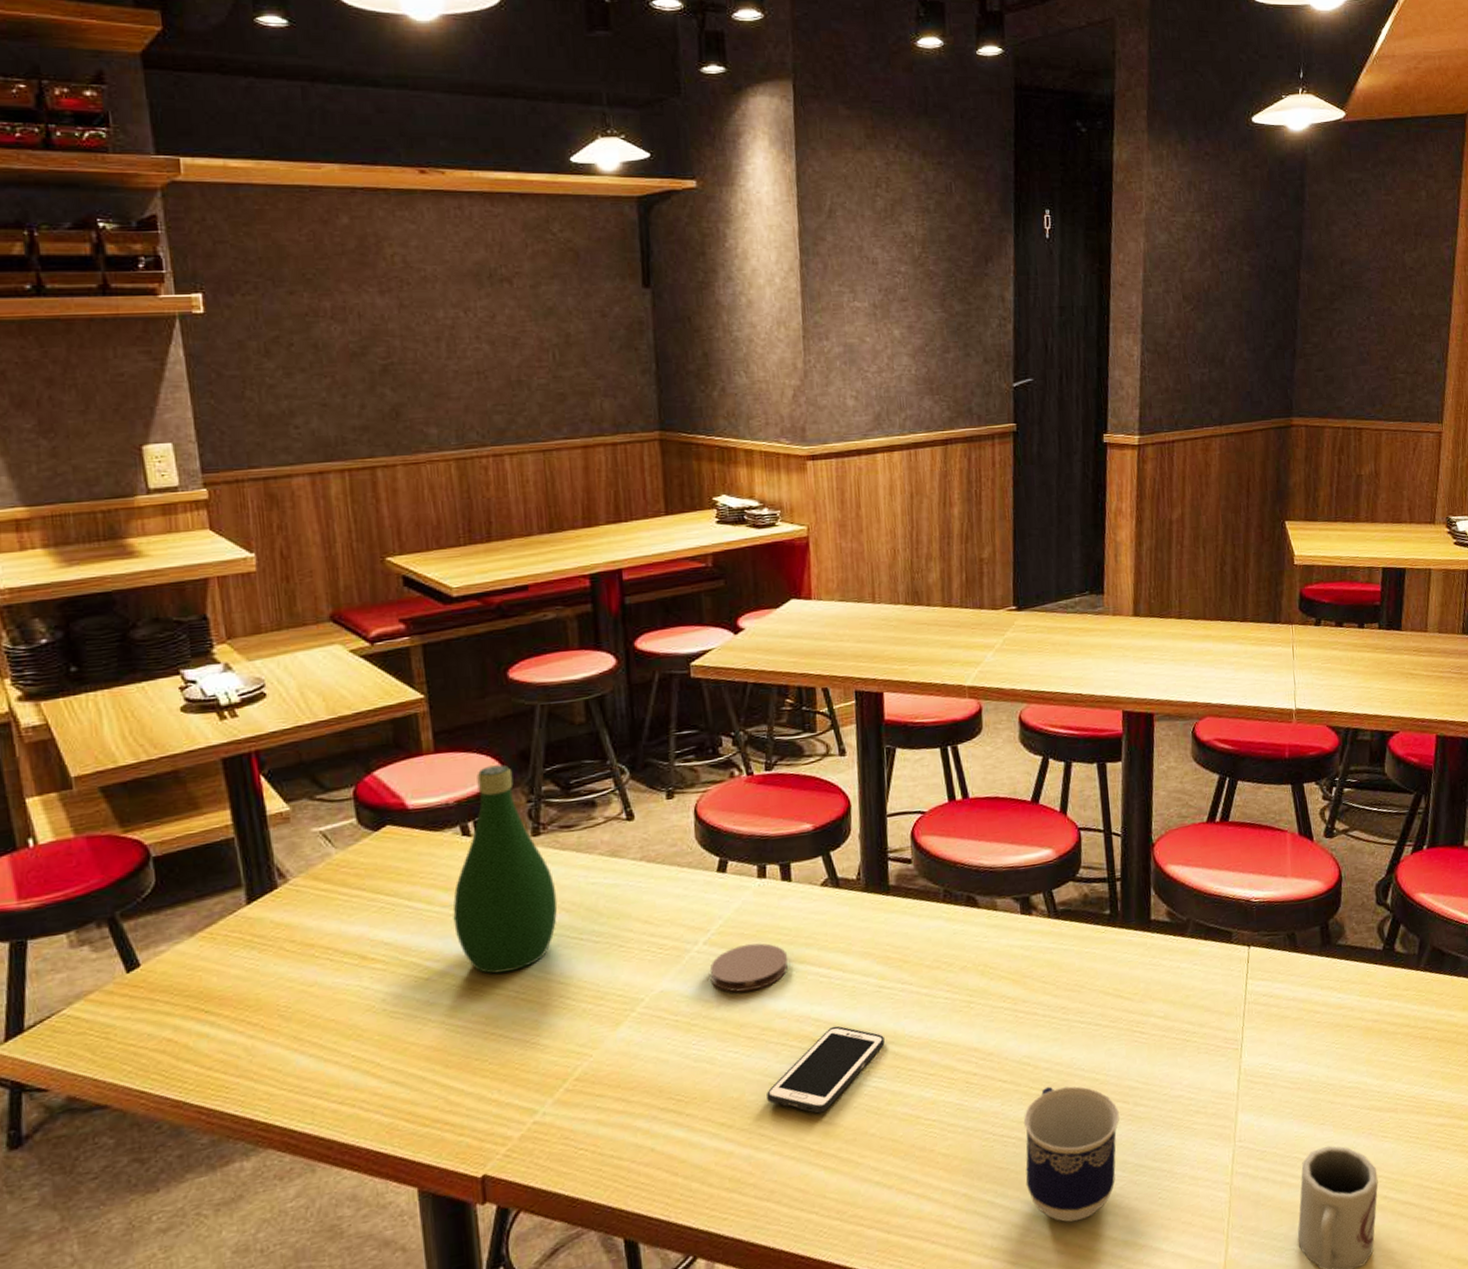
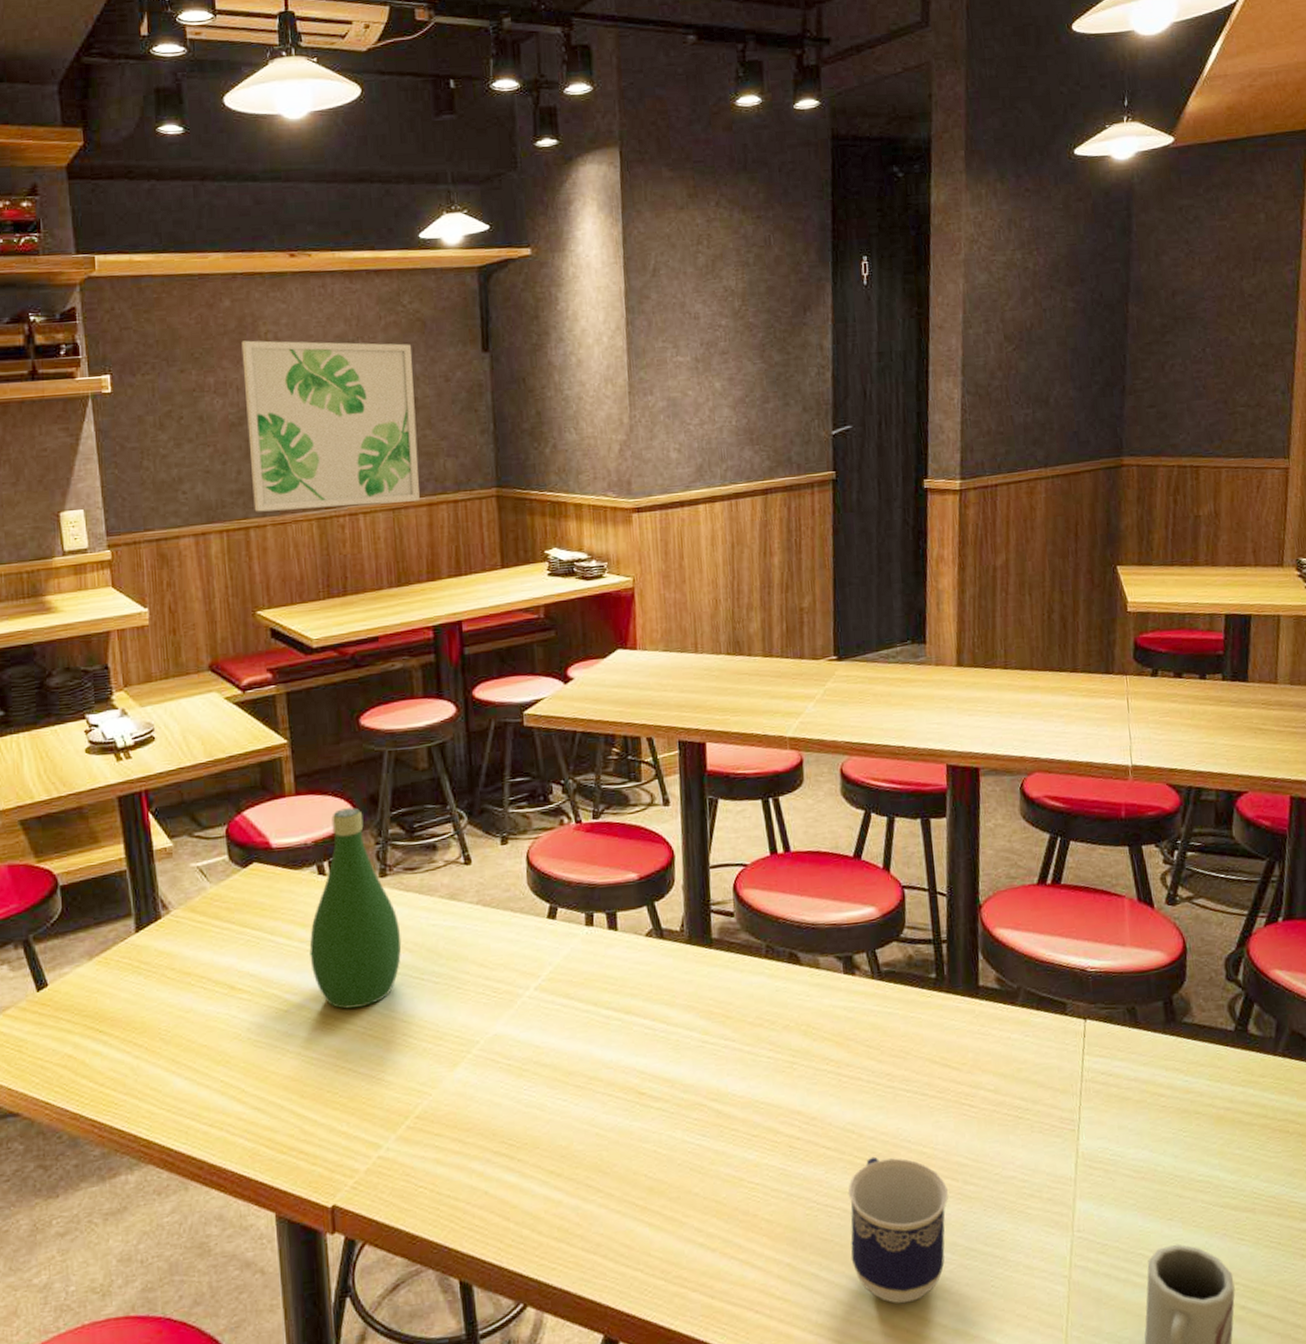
wall art: none [363,262,574,451] -> present [241,340,420,512]
coaster: present [710,943,788,992] -> none [540,991,615,1040]
cell phone: present [767,1025,885,1114] -> none [594,1079,708,1168]

